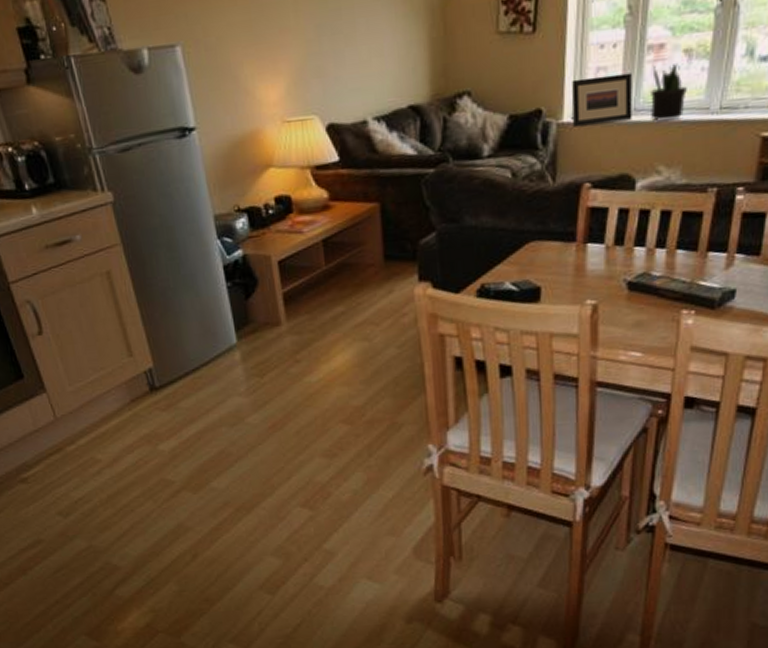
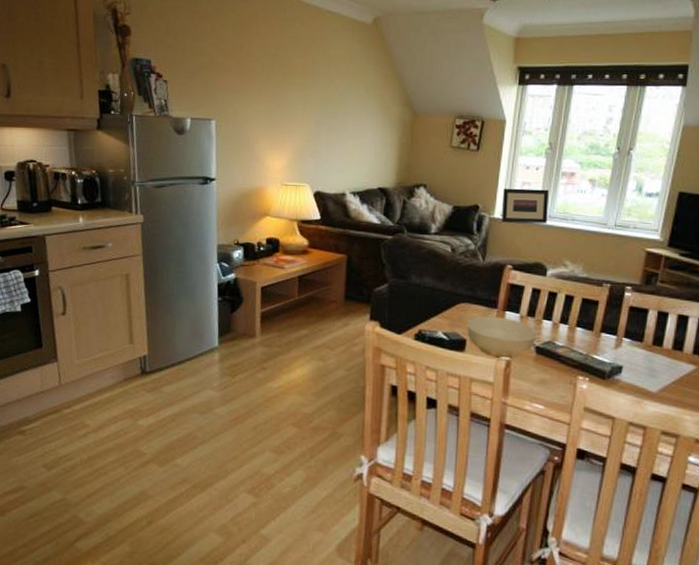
bowl: none [539,251,630,303] -> present [466,316,539,358]
planter: present [651,64,687,121] -> none [562,188,590,229]

